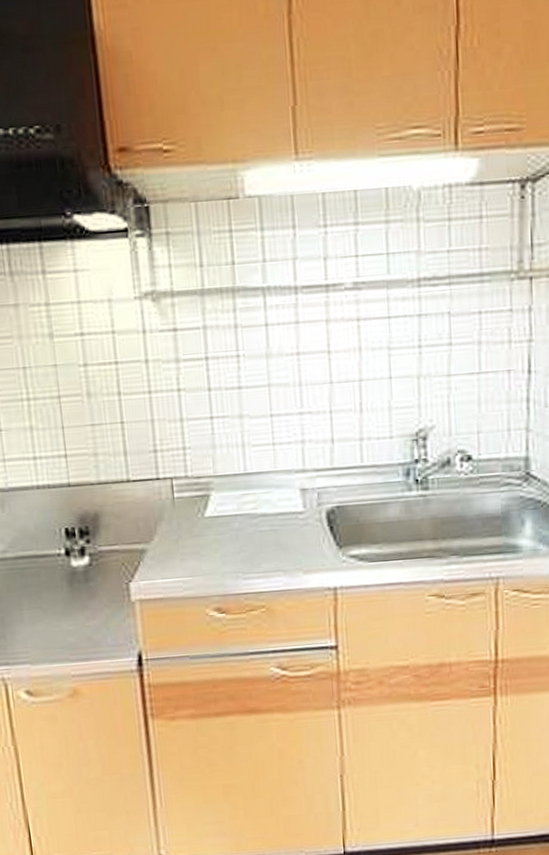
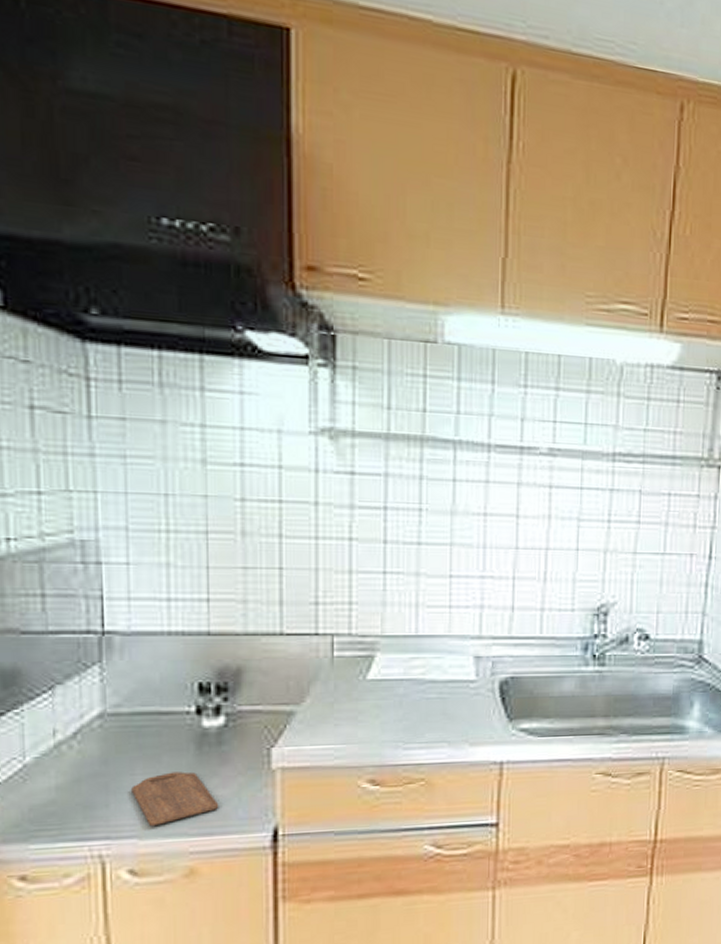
cutting board: none [21,606,92,654] -> present [131,771,219,827]

